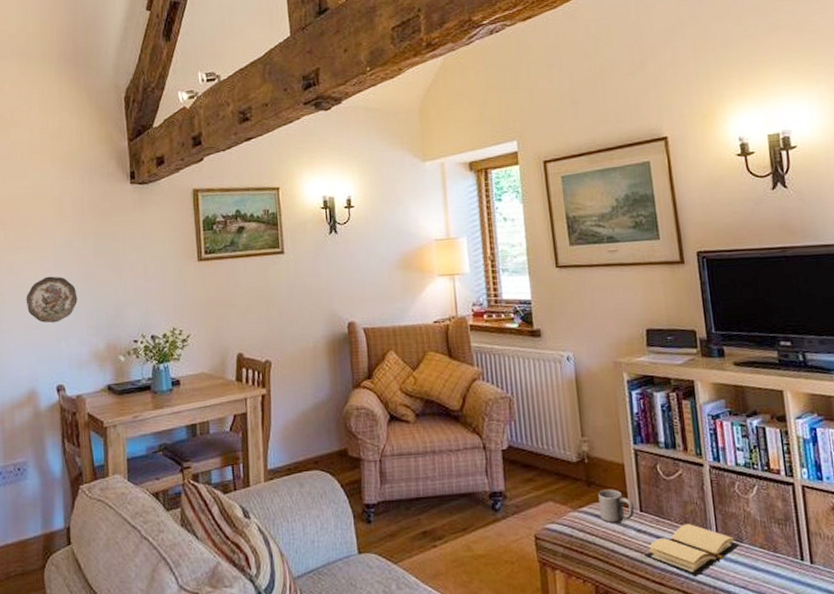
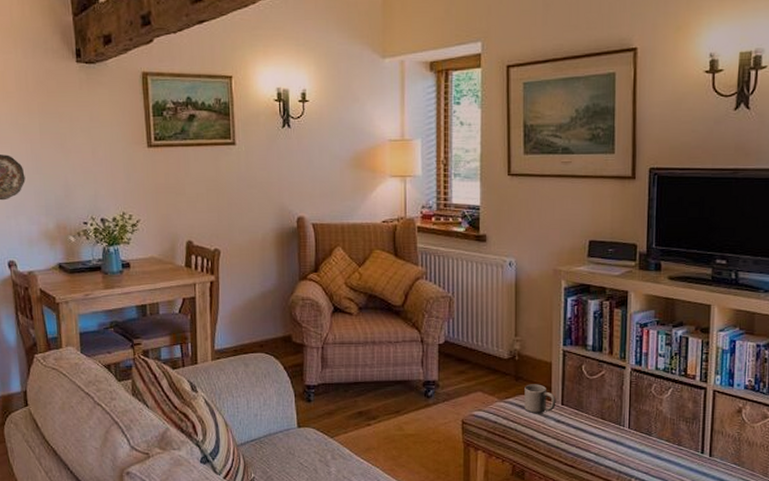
book: present [644,524,740,576] -> none [560,418,648,462]

